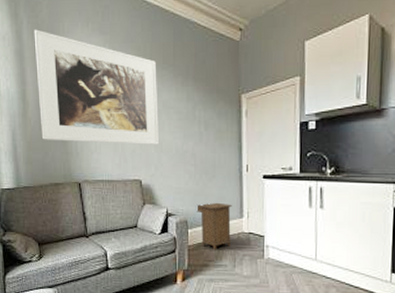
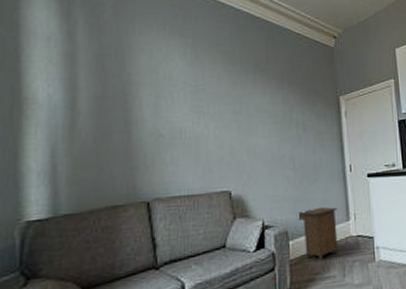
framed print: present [34,29,159,145] -> none [92,30,251,154]

